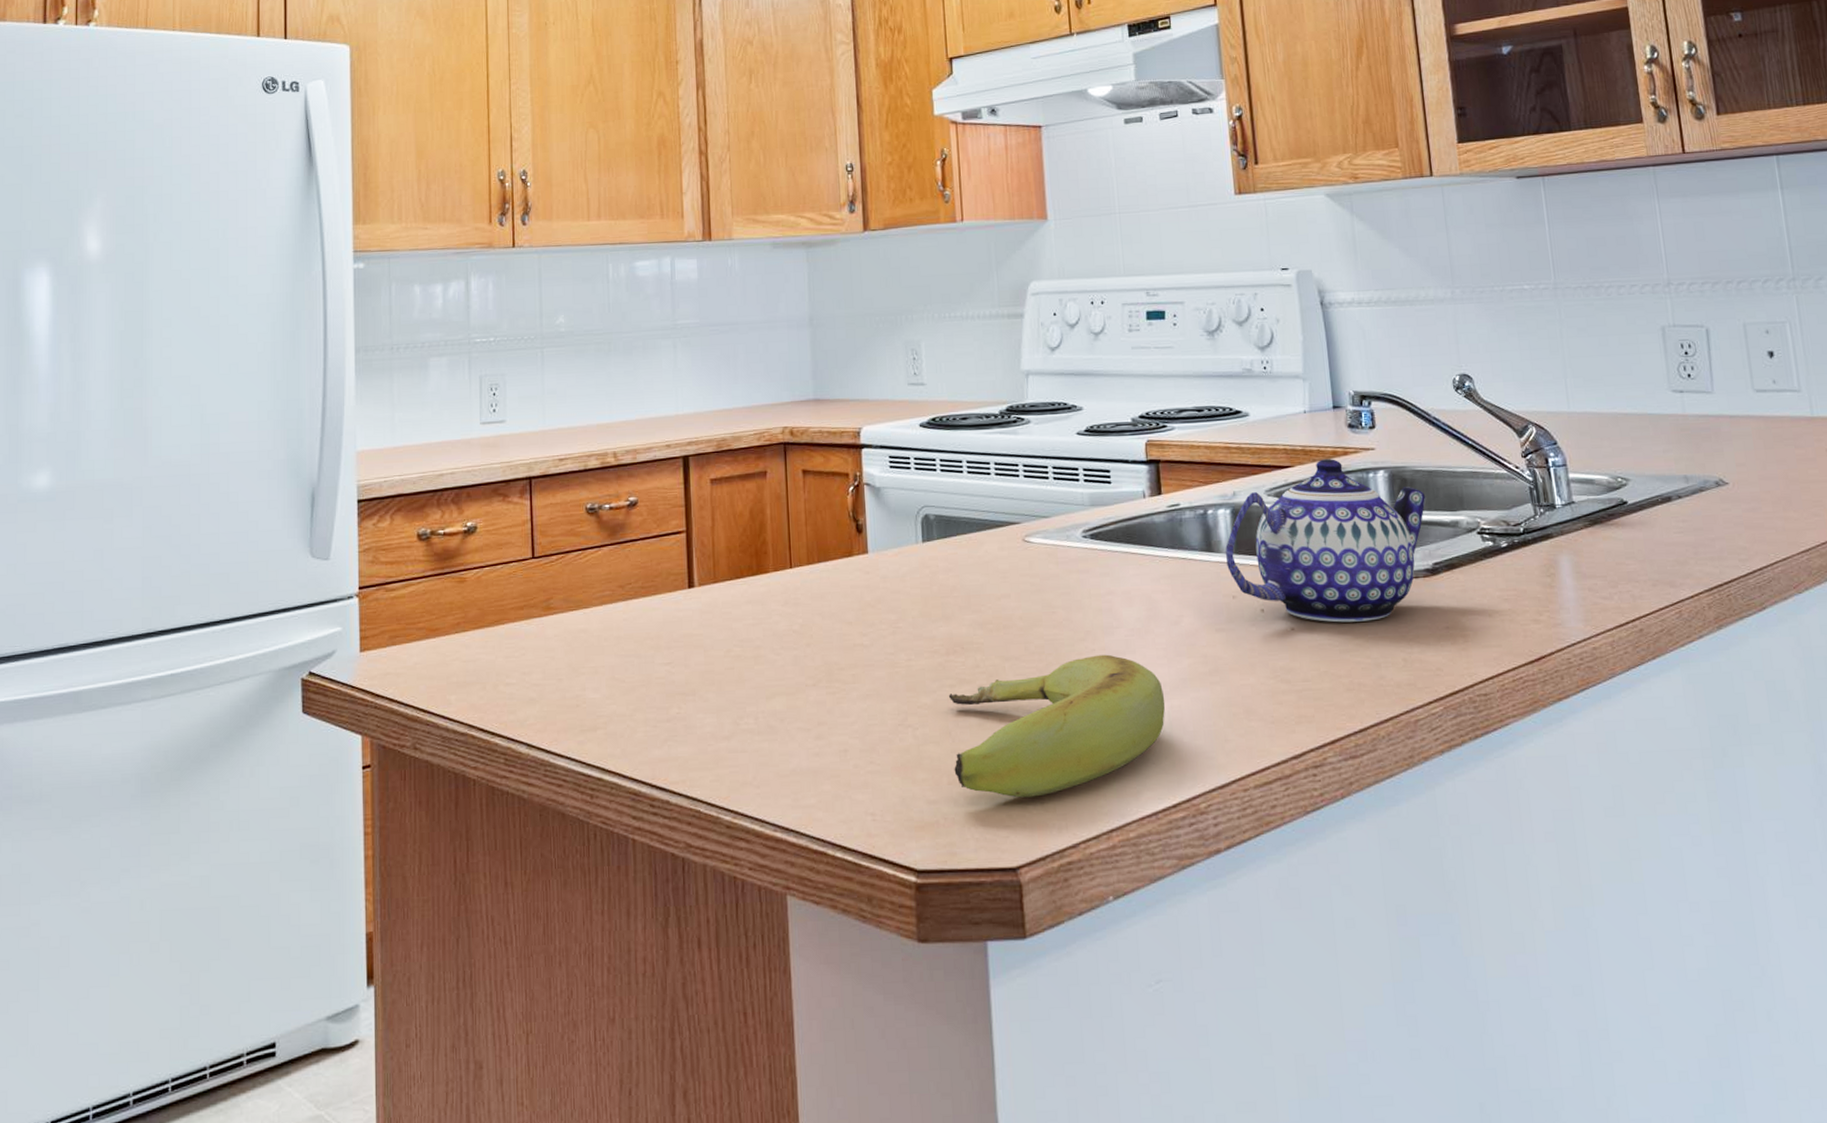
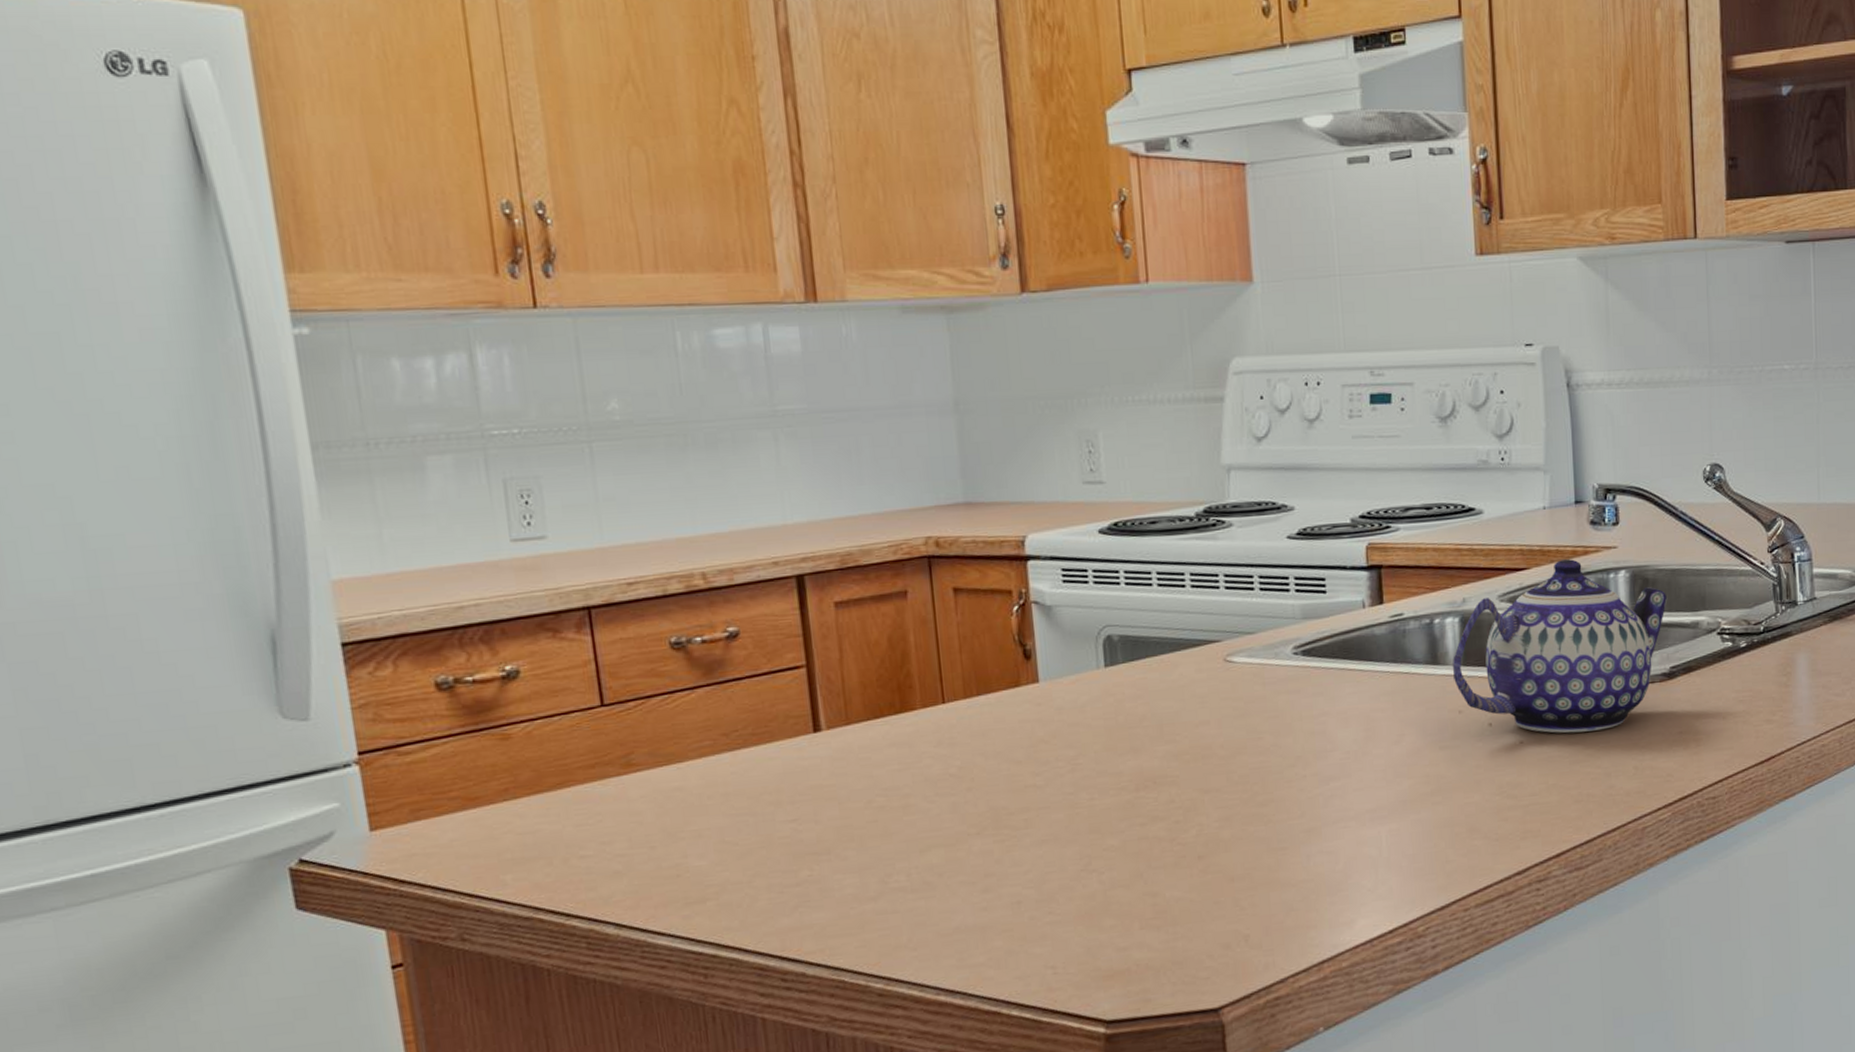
banana: present [948,654,1165,798] -> none [1139,780,1383,937]

